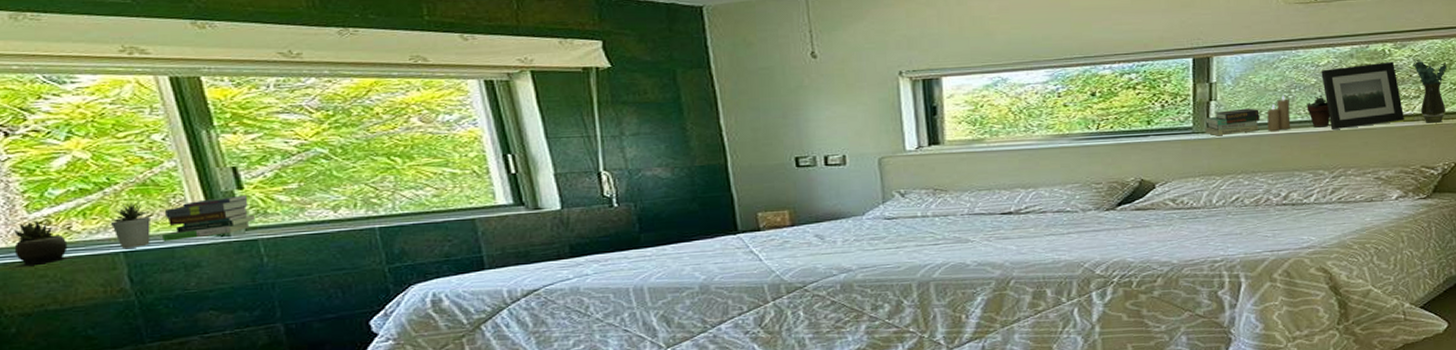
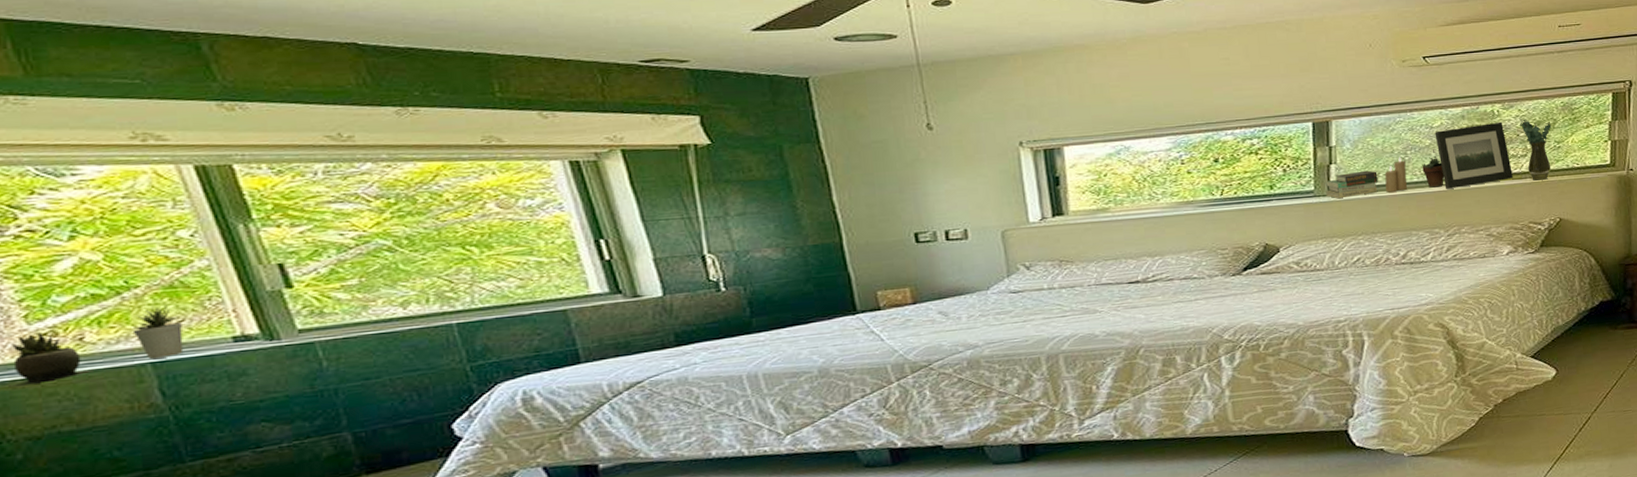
books: present [163,194,256,242] -> none [198,293,311,349]

